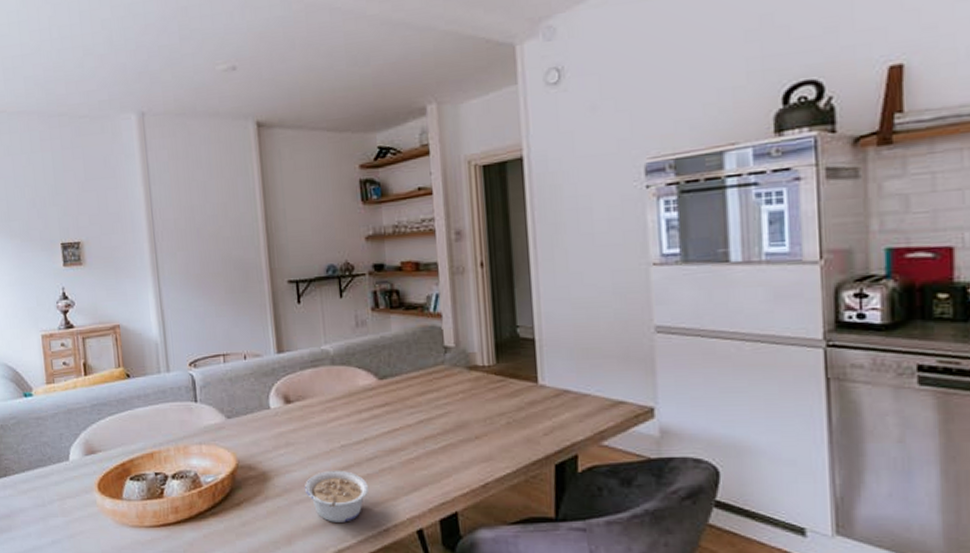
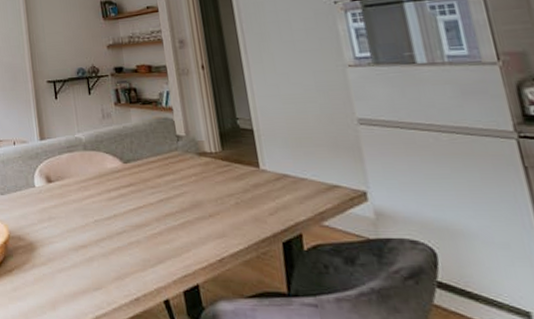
legume: present [304,470,369,522] -> none [64,242,120,291]

